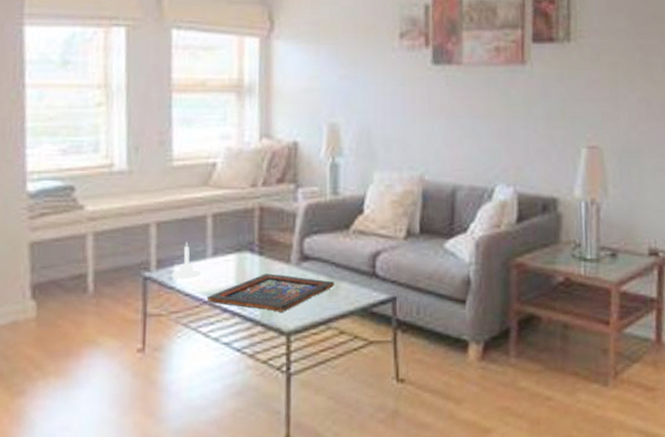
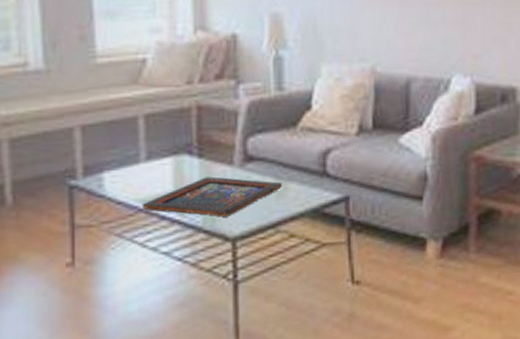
candle holder: present [172,241,202,280] -> none [101,145,135,188]

